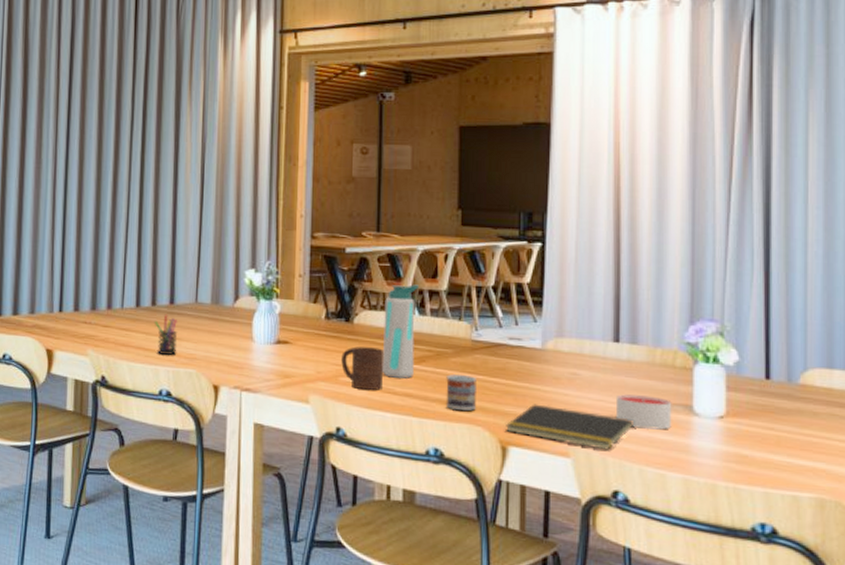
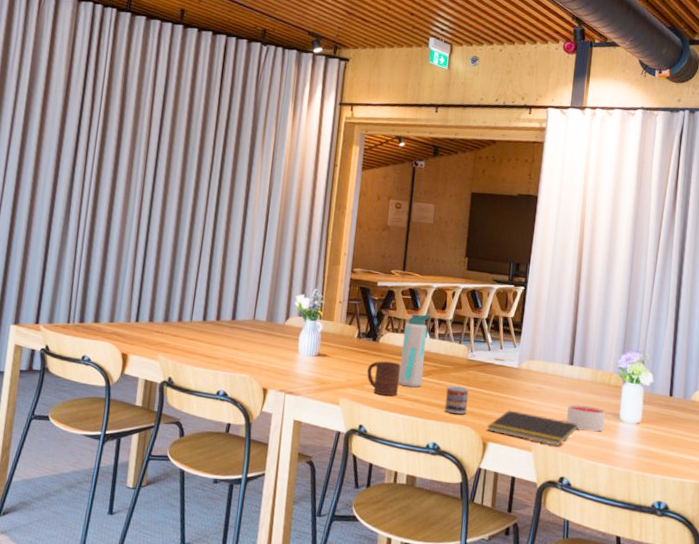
pen holder: present [154,314,178,355] -> none [217,328,237,362]

